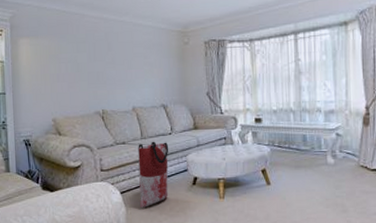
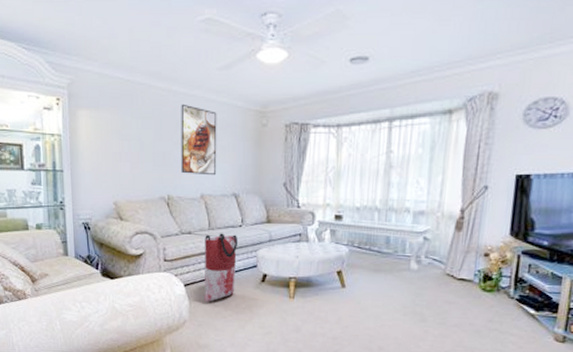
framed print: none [111,28,146,90] -> present [181,103,217,176]

